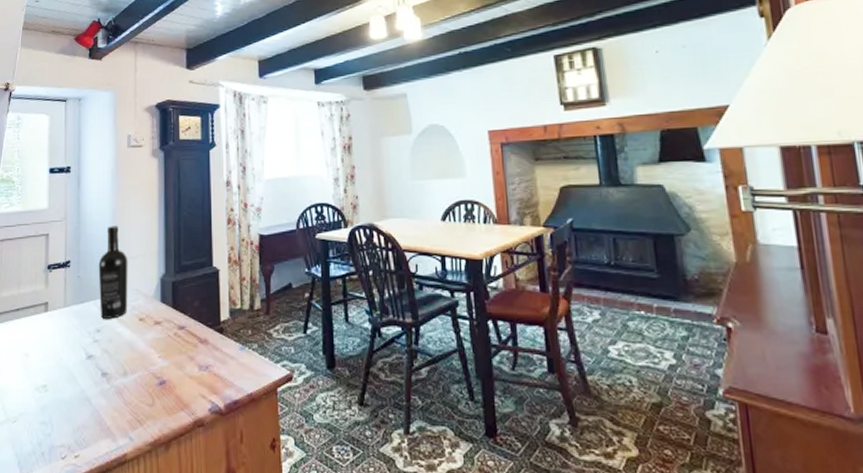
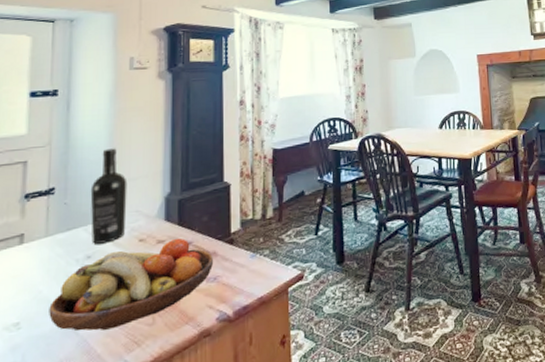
fruit bowl: none [68,321,206,404] -> present [49,238,214,331]

